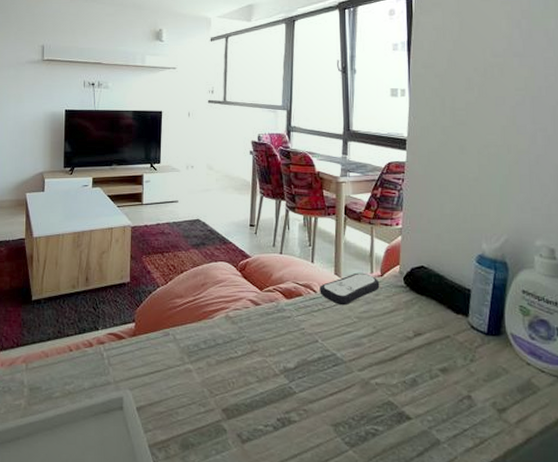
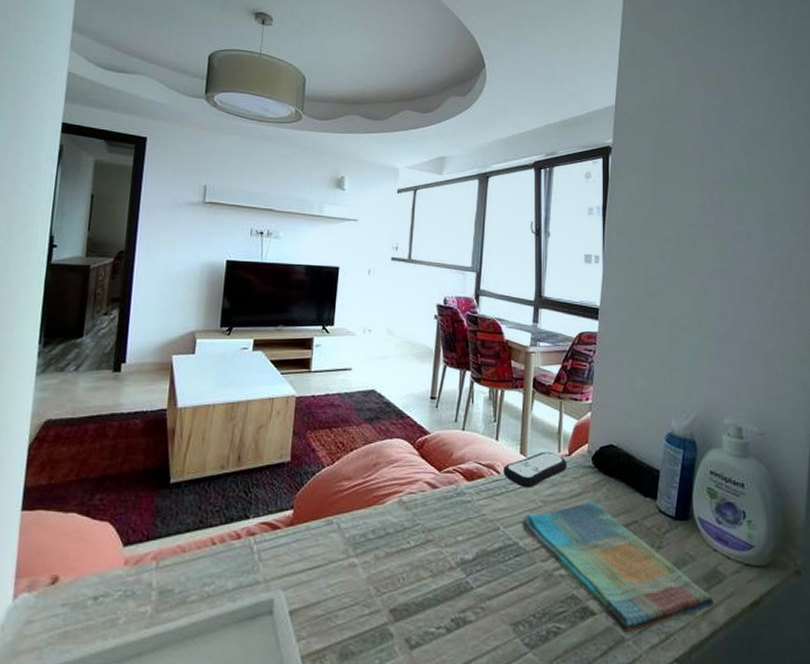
dish towel: none [338,318,528,438] -> present [521,501,714,634]

